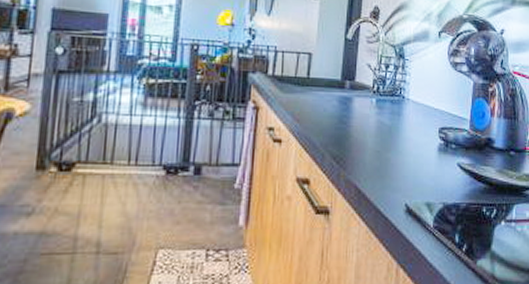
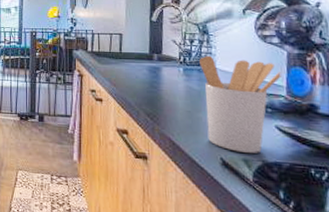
utensil holder: none [393,83,467,195] -> present [199,55,281,153]

